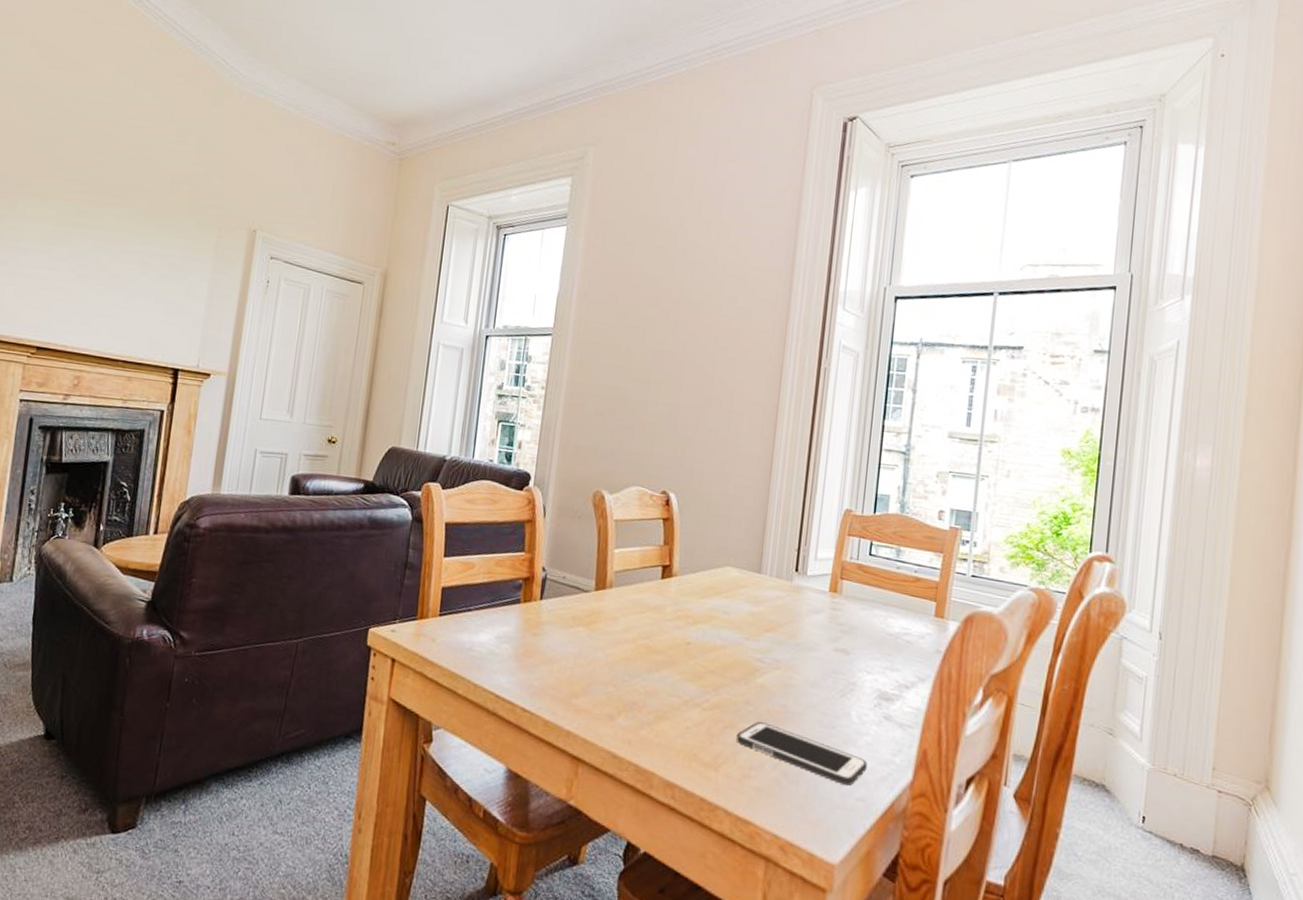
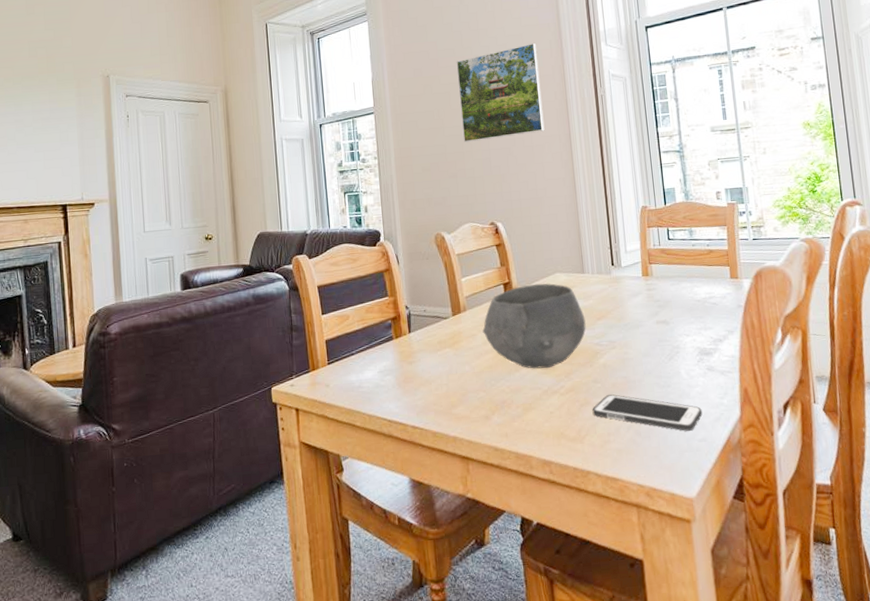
bowl: none [626,573,751,676] -> present [482,283,586,369]
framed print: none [650,289,760,397] -> present [456,43,545,142]

